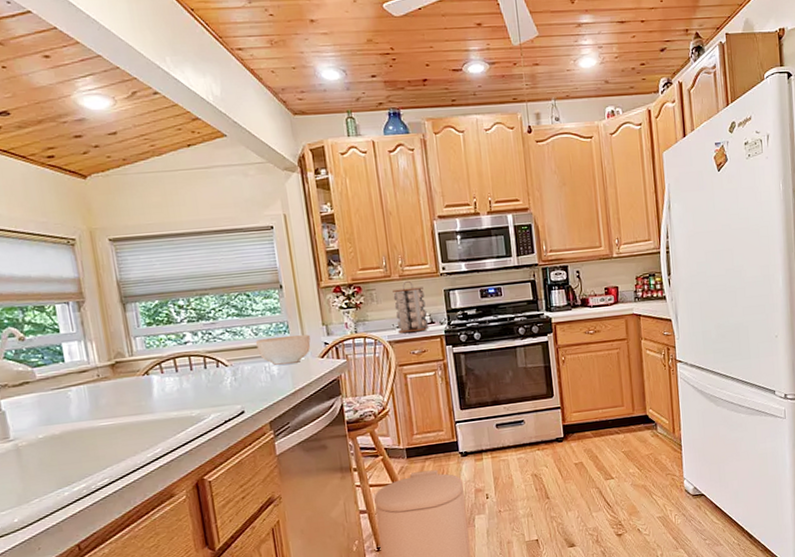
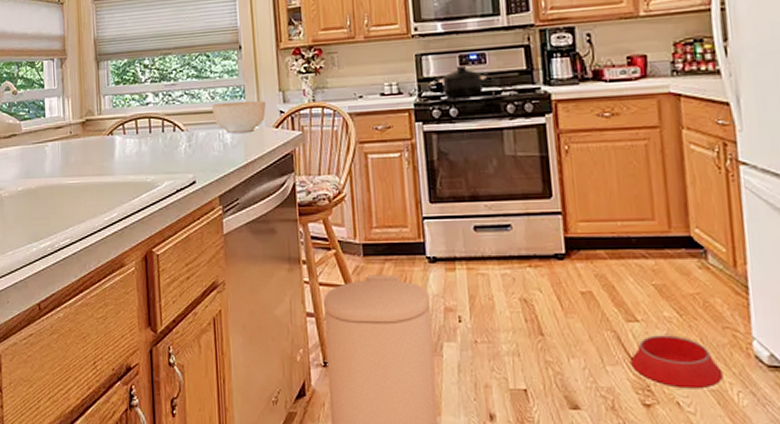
spice rack: present [392,280,429,334] -> none [356,42,396,105]
saucepan: none [462,299,505,326] -> present [436,66,489,99]
pet bowl: none [608,484,666,520] -> present [631,335,723,389]

